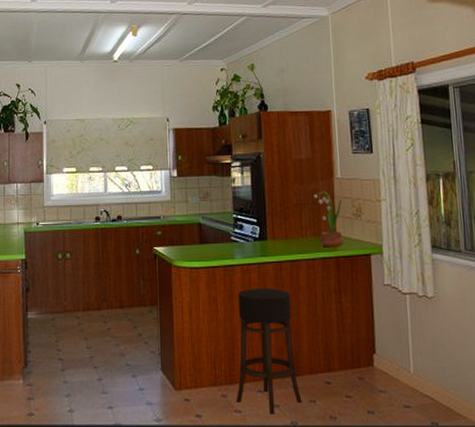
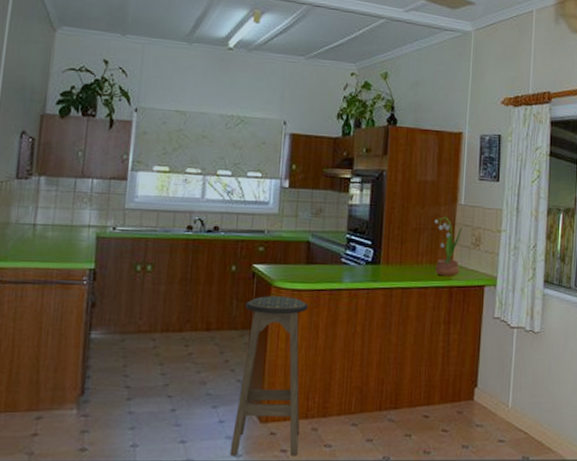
stool: none [151,274,212,421] -> present [230,296,309,456]
bar stool: present [236,288,302,414] -> none [327,315,398,449]

